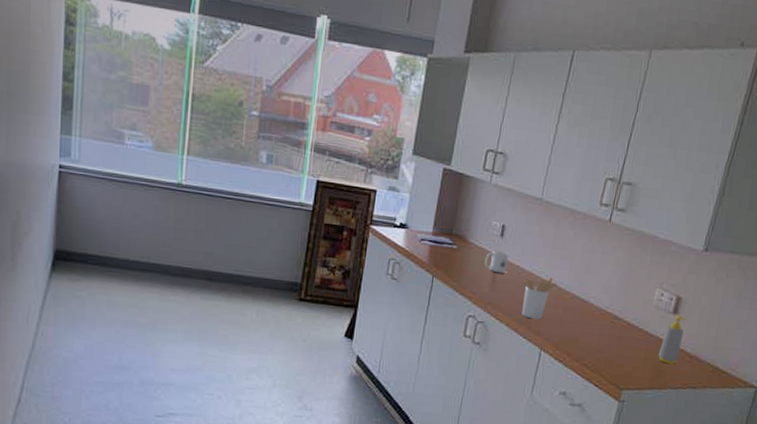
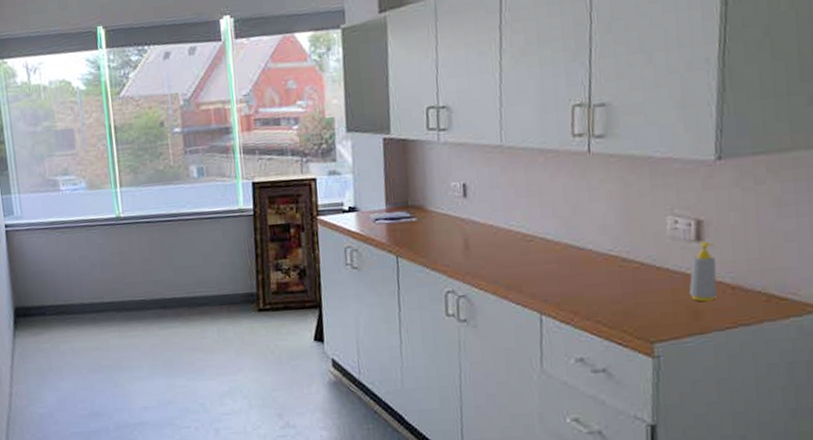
mug: present [484,250,510,274] -> none [451,212,479,238]
utensil holder: present [522,276,557,320] -> none [503,229,542,282]

